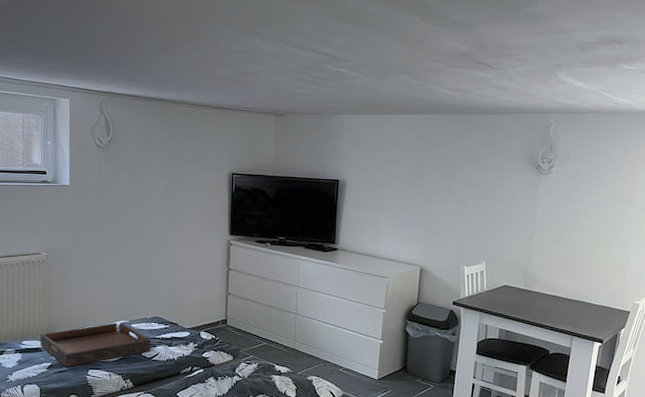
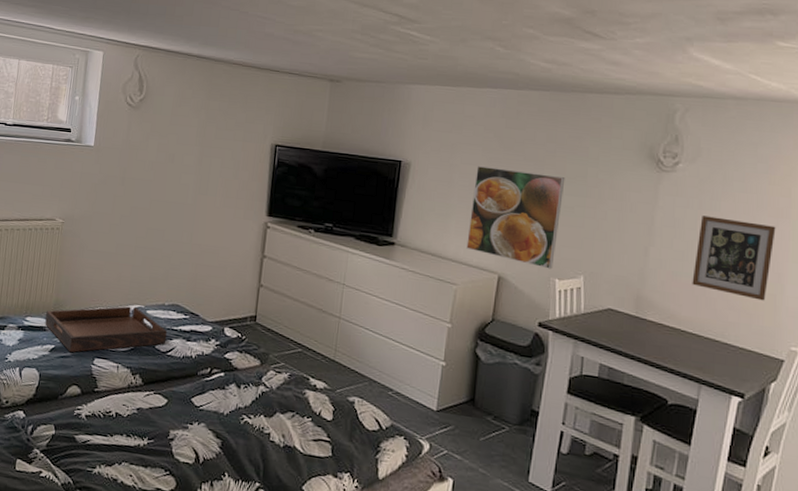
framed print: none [394,180,469,259] -> present [466,166,565,269]
picture frame: none [564,207,623,269] -> present [692,215,776,301]

